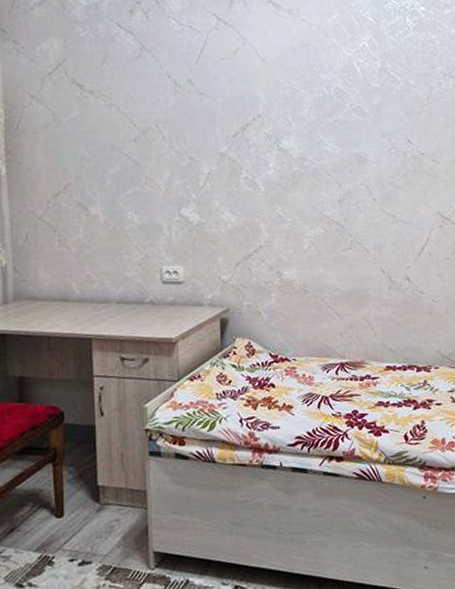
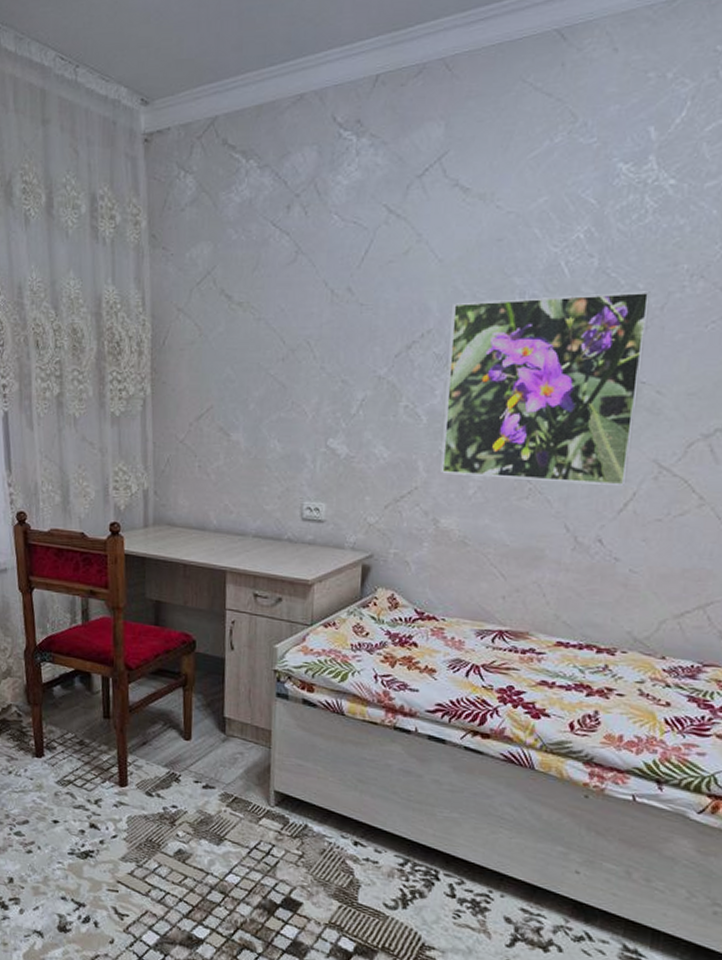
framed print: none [276,86,421,234] -> present [440,291,650,486]

